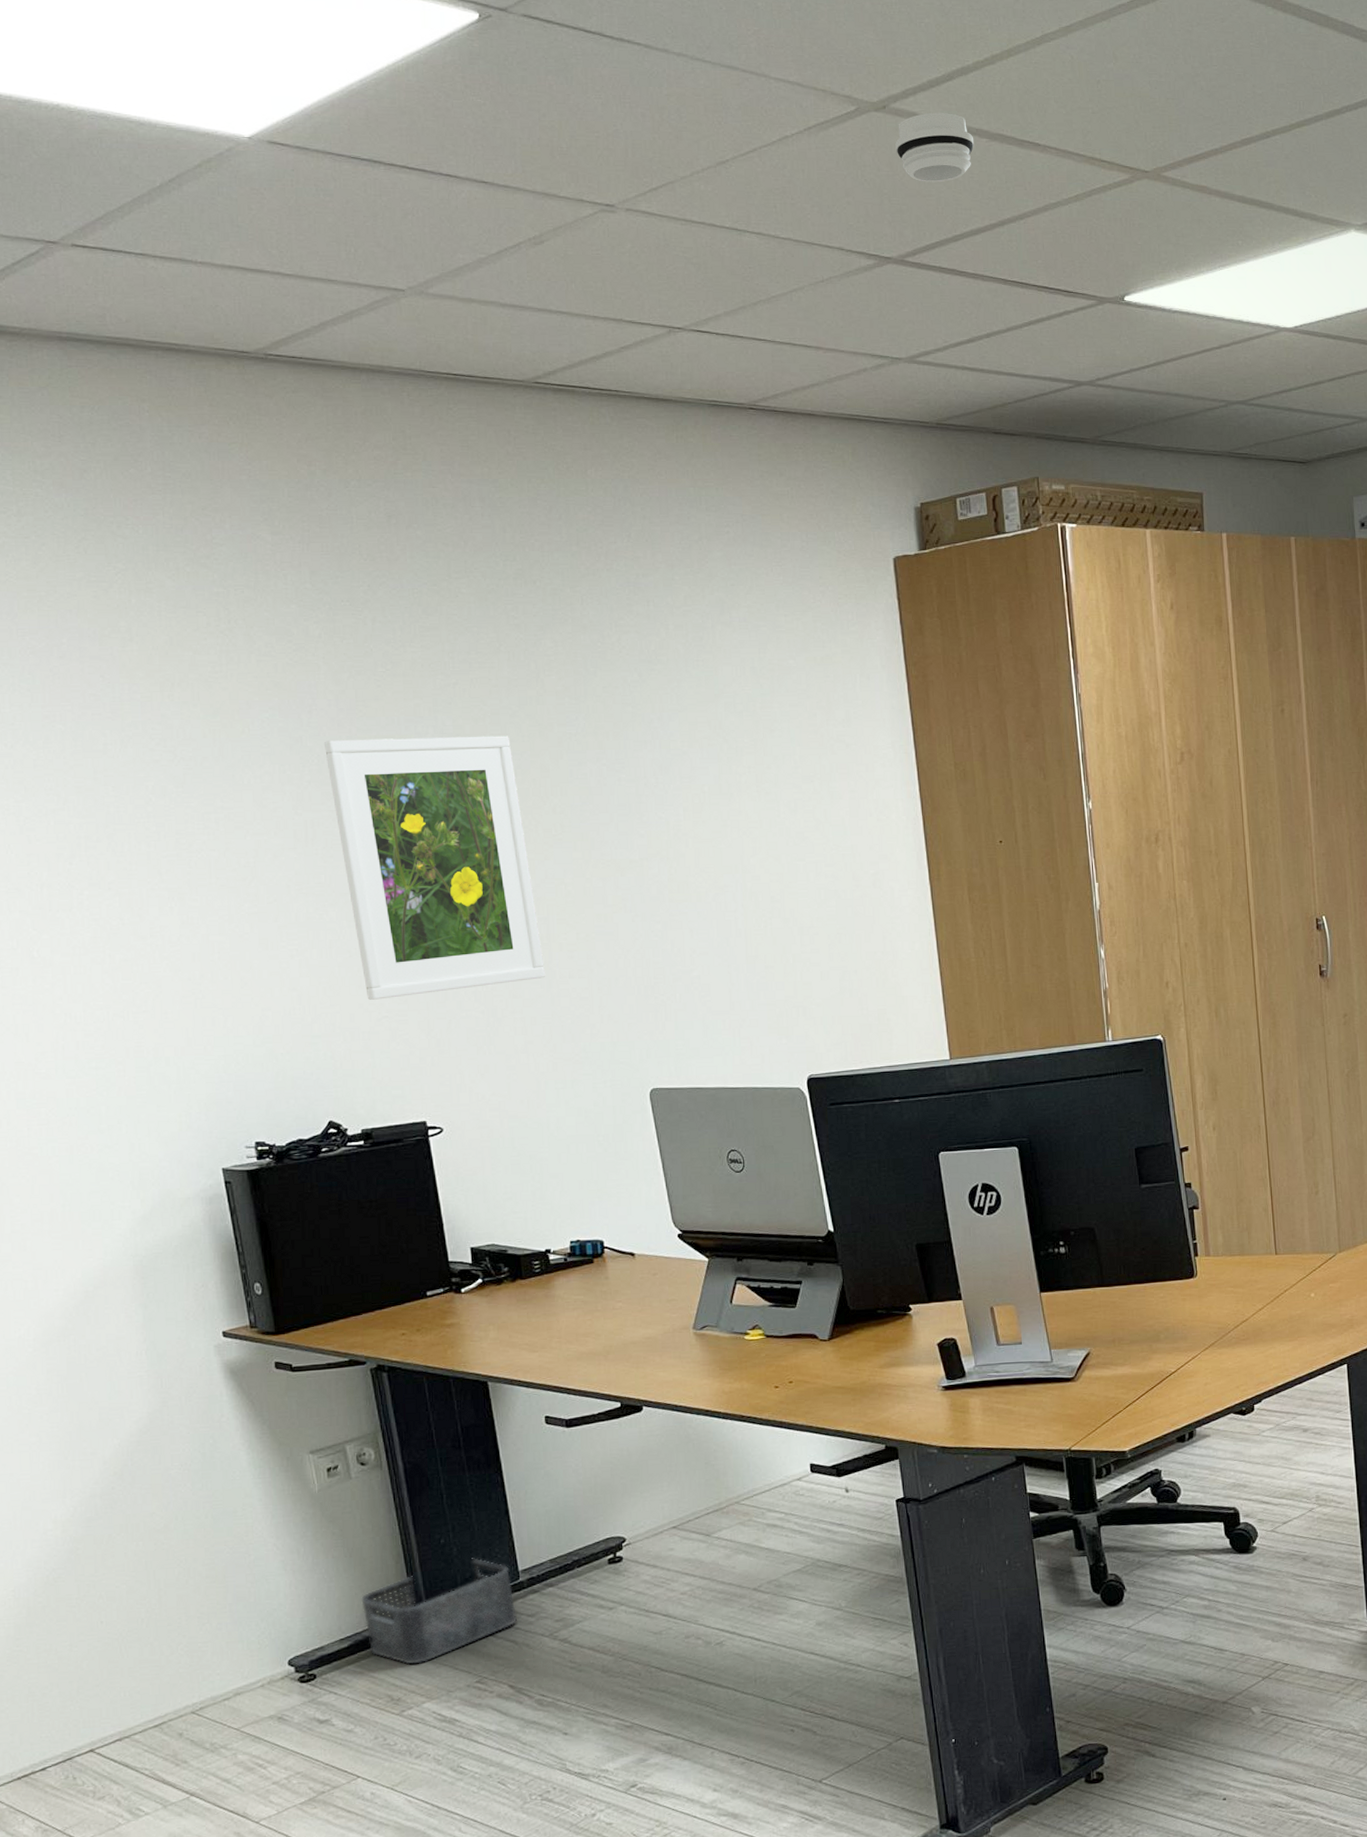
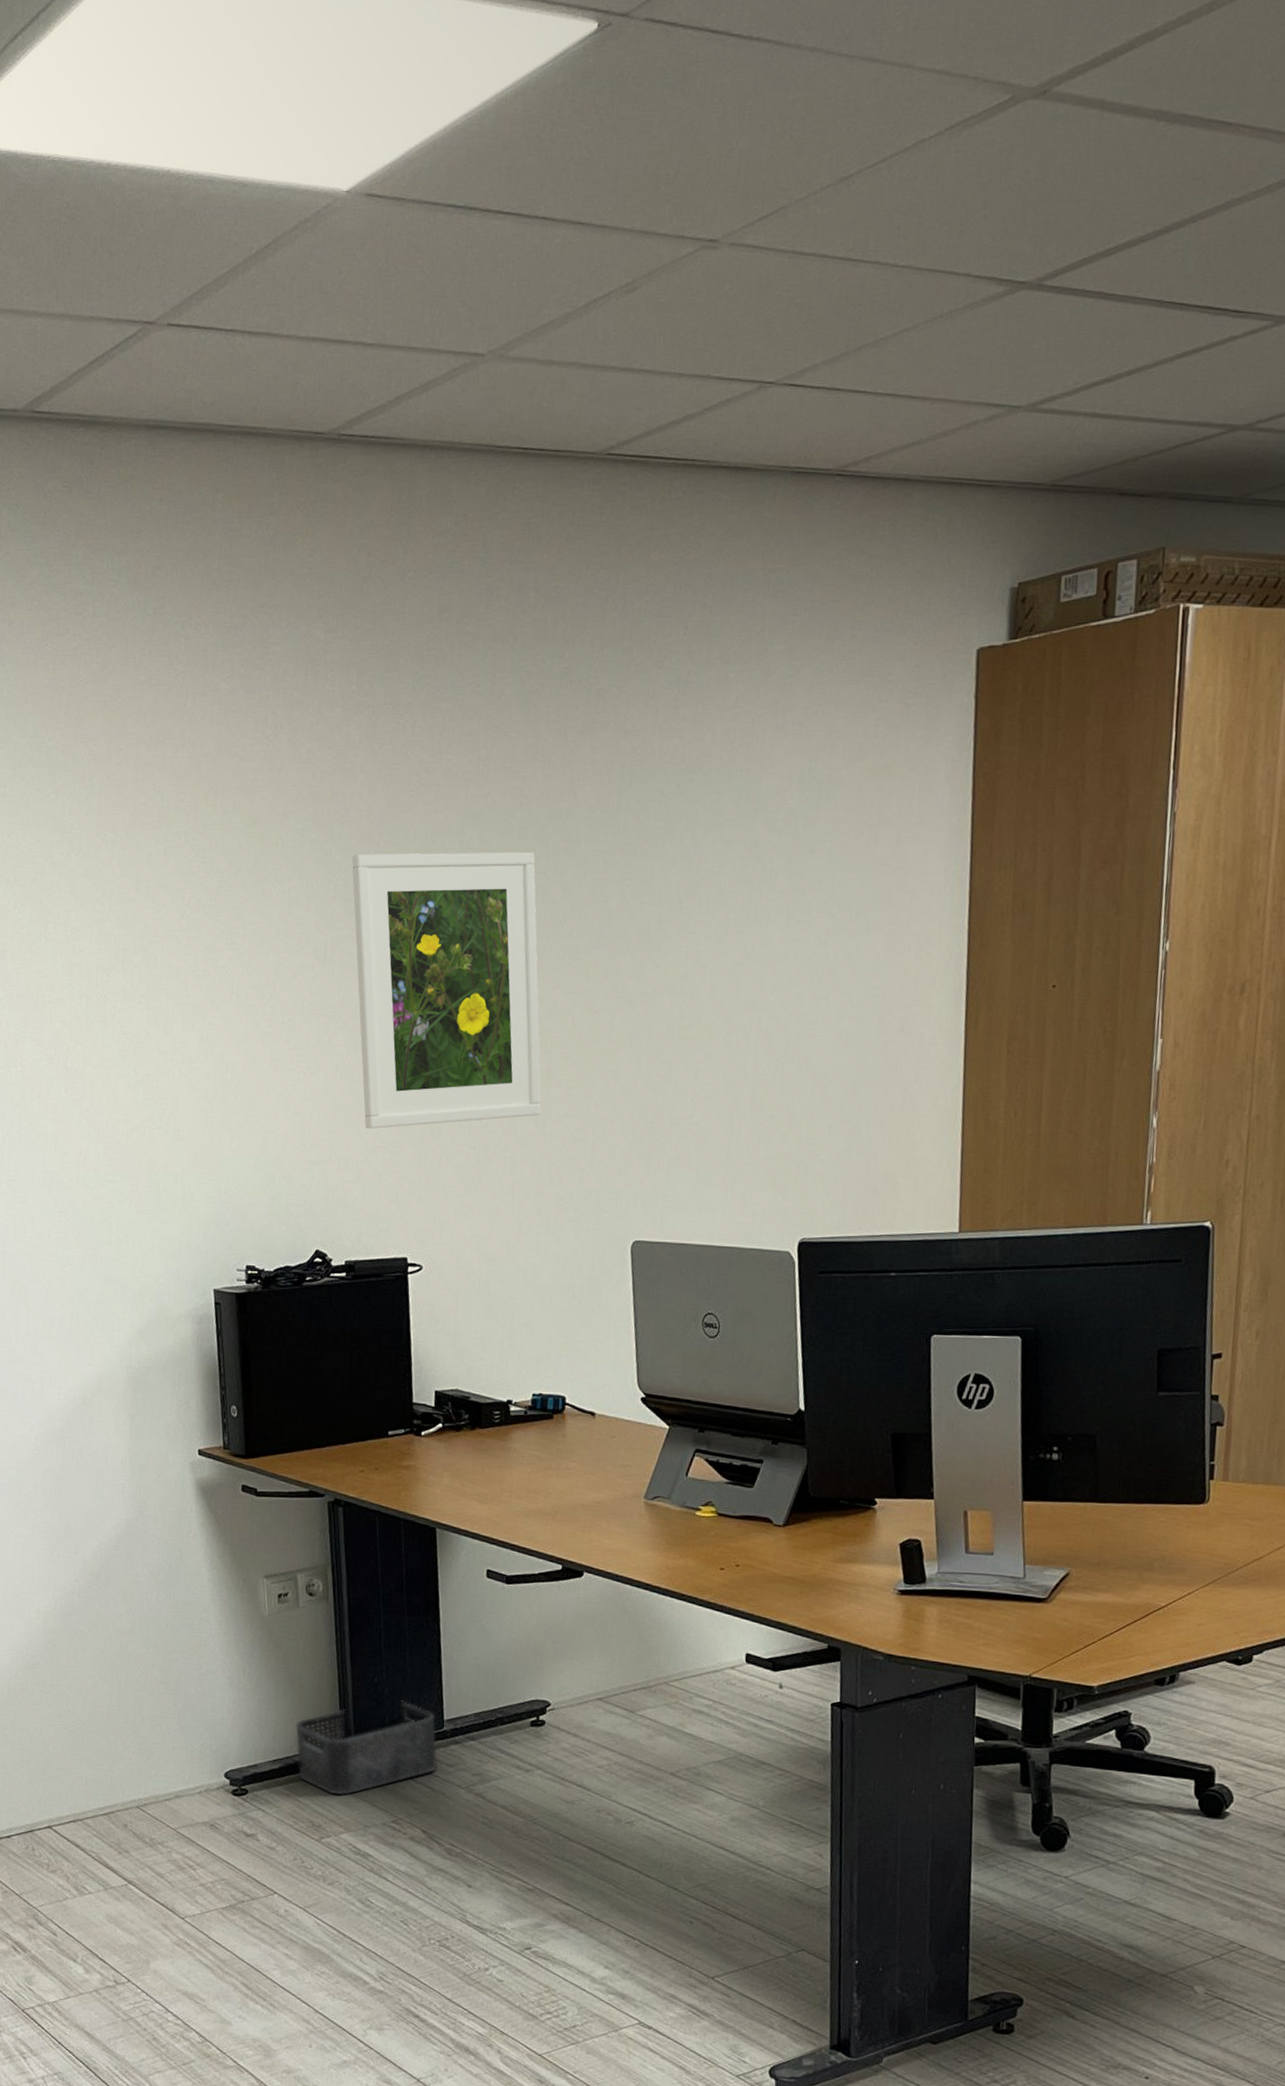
smoke detector: present [895,113,975,182] -> none [1051,92,1150,184]

